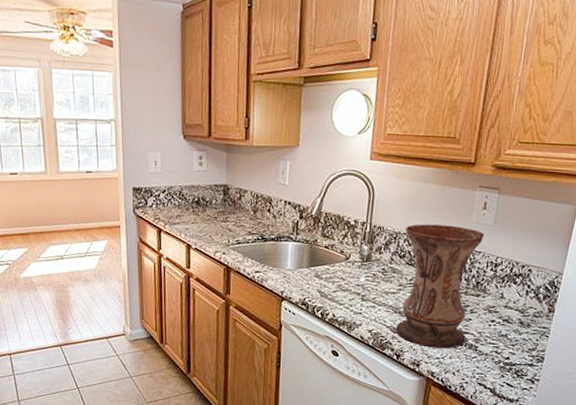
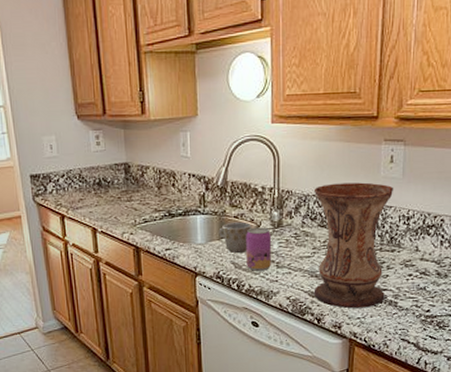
mug: none [308,251,342,282] -> present [218,221,252,253]
beverage can: none [332,259,360,302] -> present [246,227,272,271]

